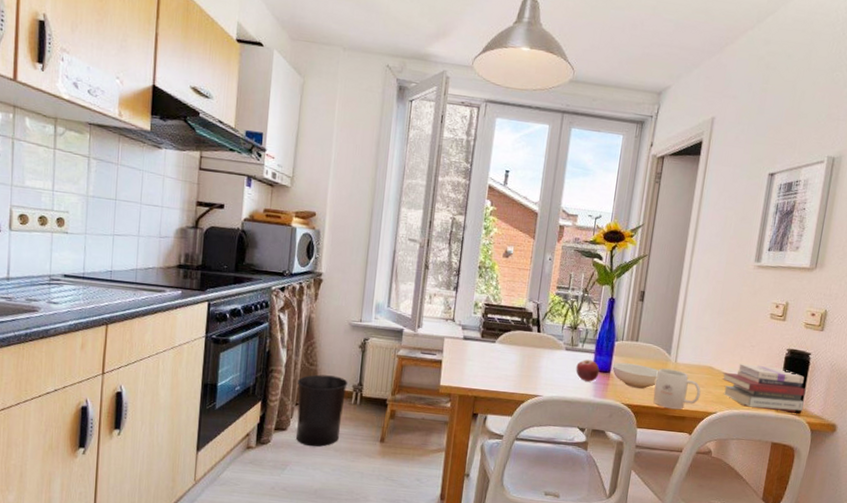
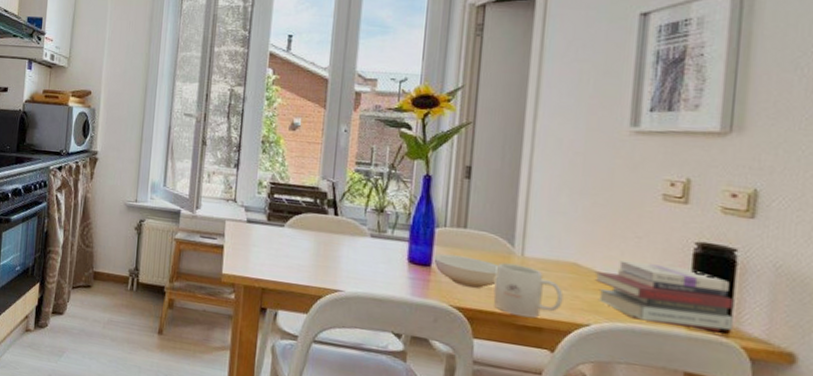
waste bin: present [296,374,348,447] -> none [72,257,124,335]
fruit: present [576,359,600,382] -> none [385,249,417,277]

